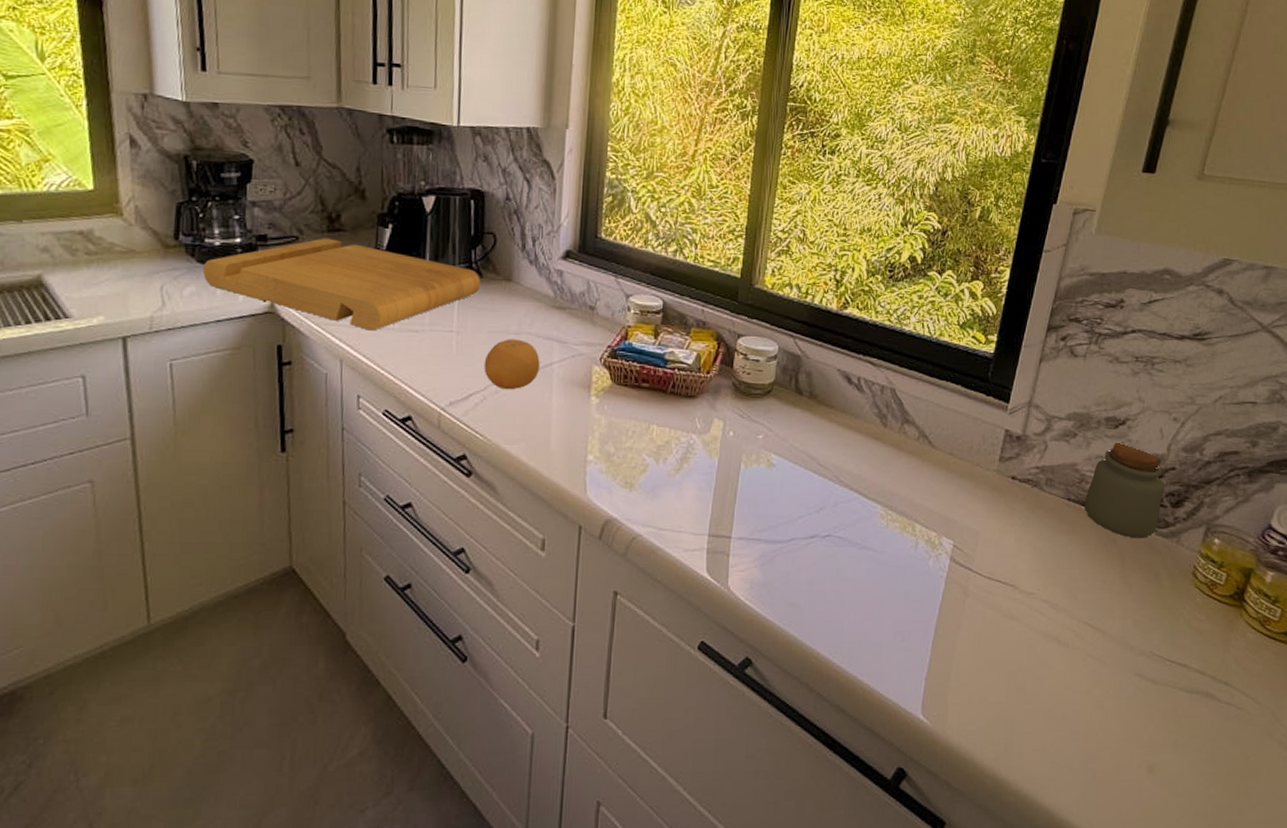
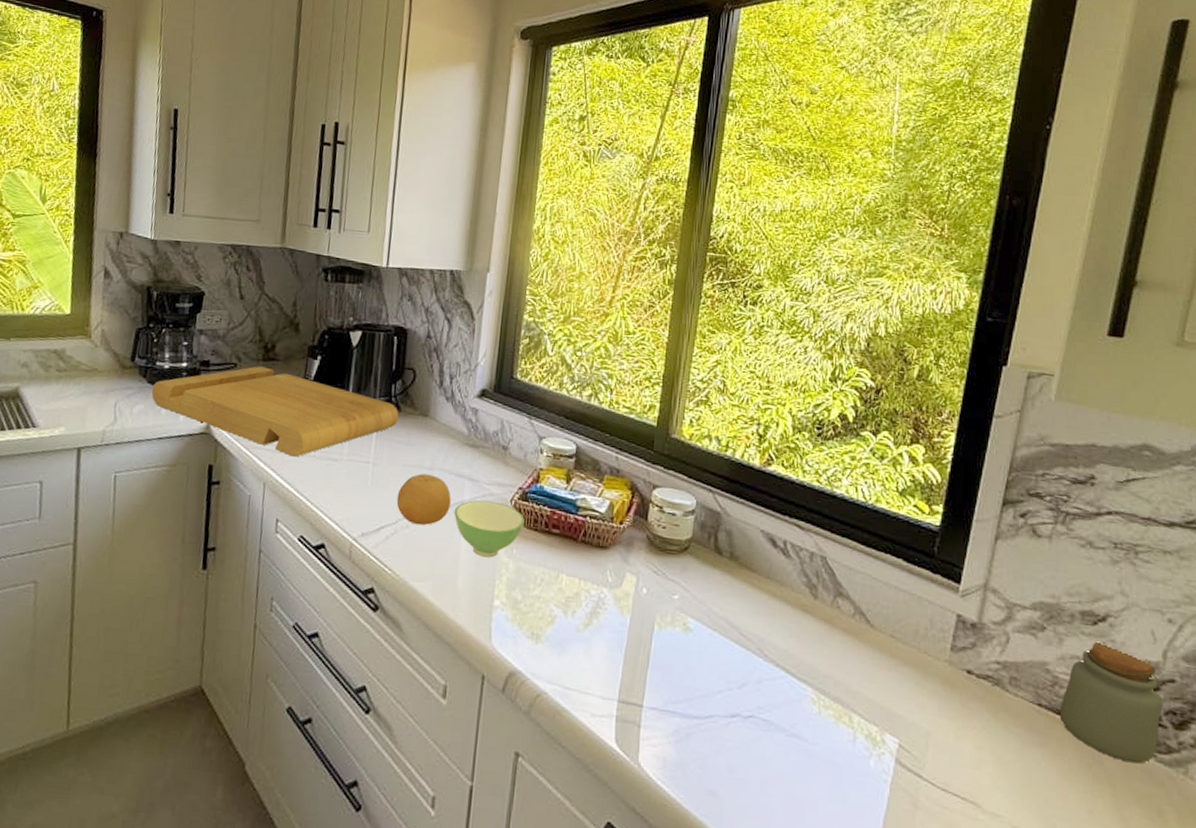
bowl: none [543,360,615,416] -> present [454,500,525,558]

